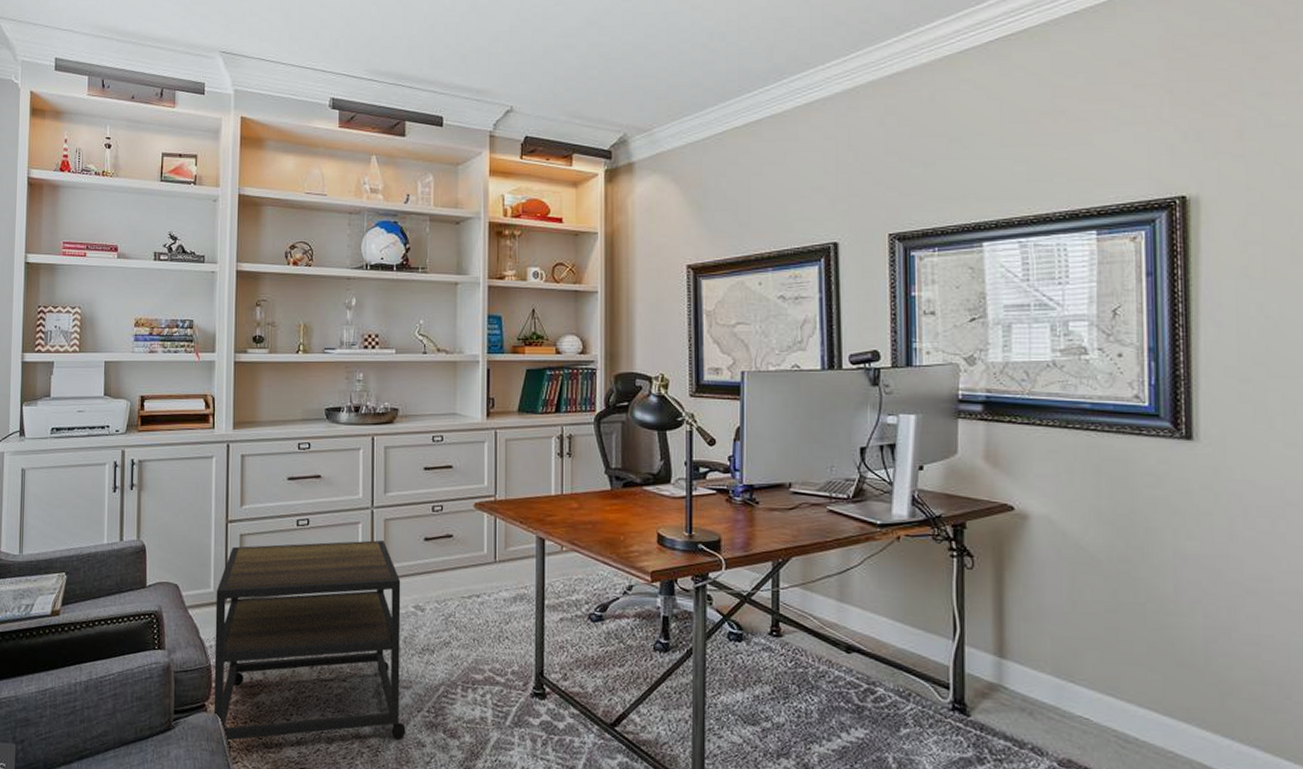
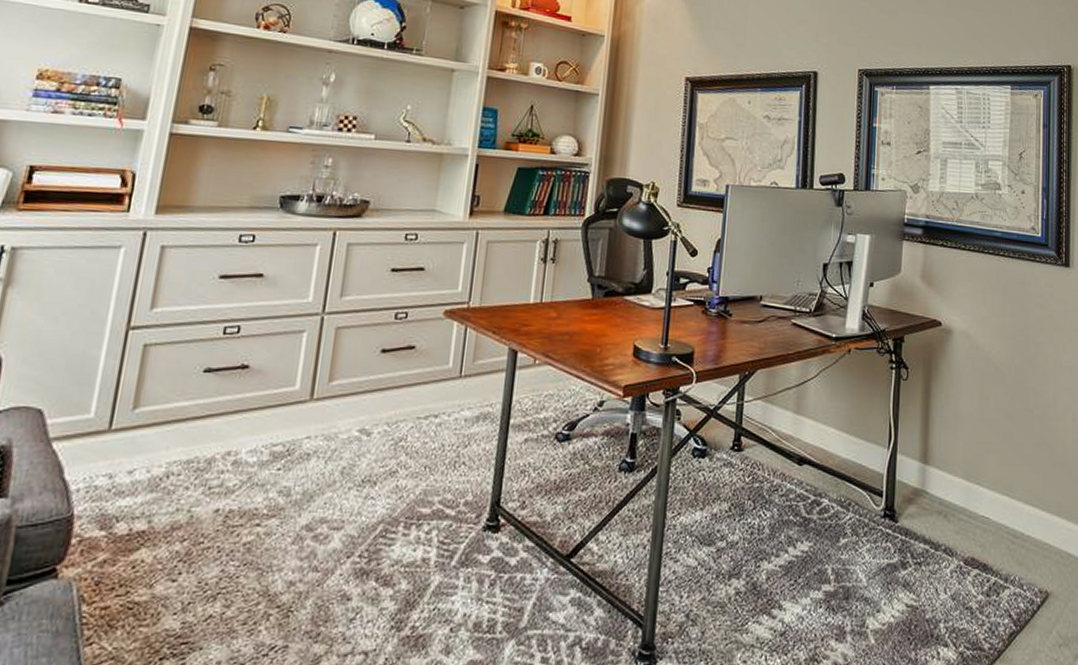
side table: present [213,540,406,752] -> none [66,352,347,631]

